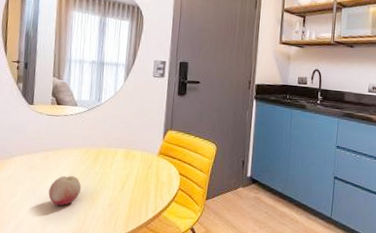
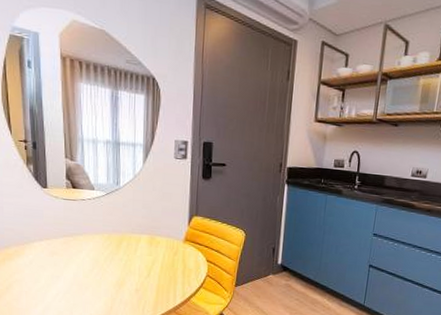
fruit: present [48,175,82,206] -> none [73,261,106,291]

